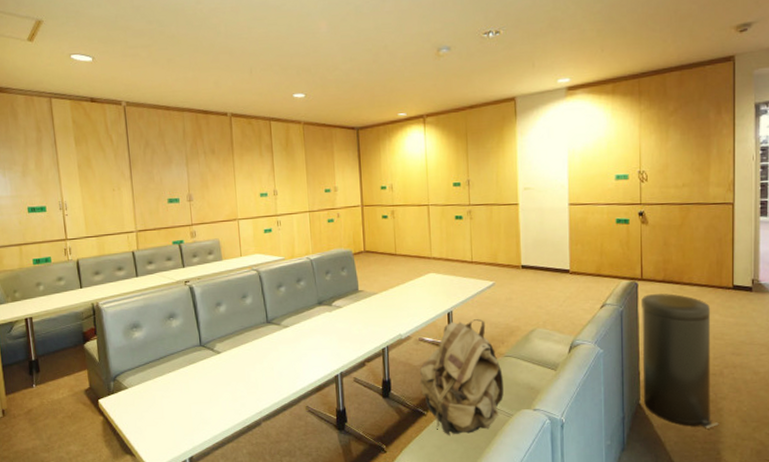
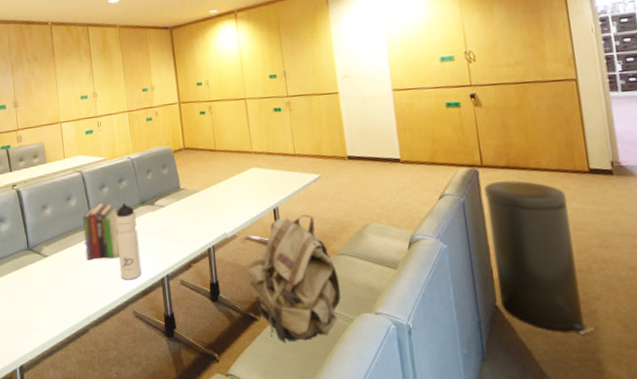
books: none [257,301,296,357] -> present [82,202,120,260]
water bottle: none [291,303,316,377] -> present [115,203,142,280]

